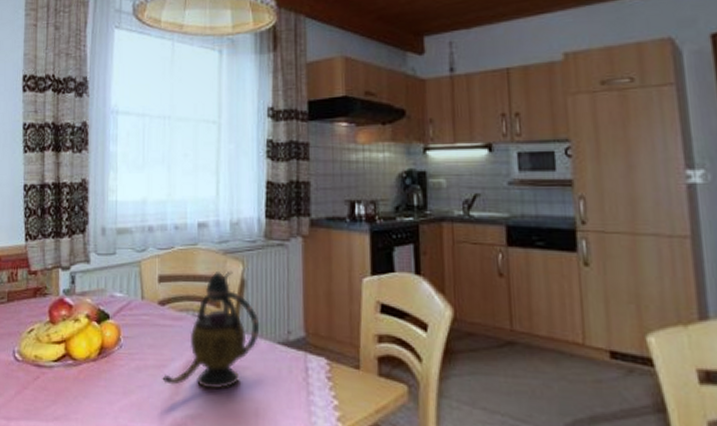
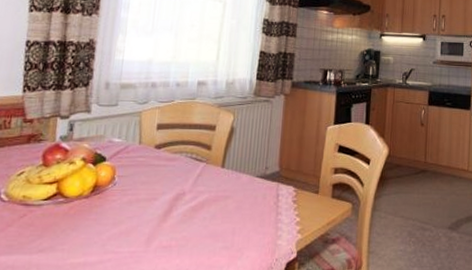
teapot: present [162,271,260,389] -> none [152,120,244,216]

